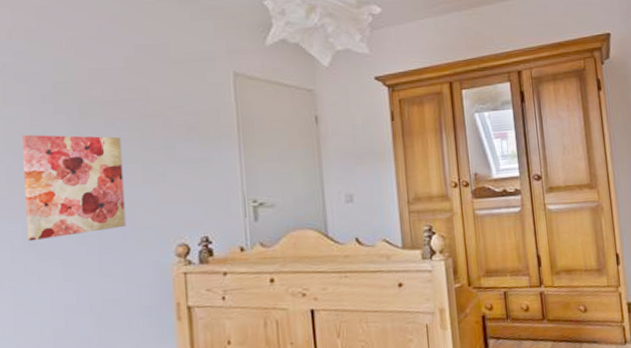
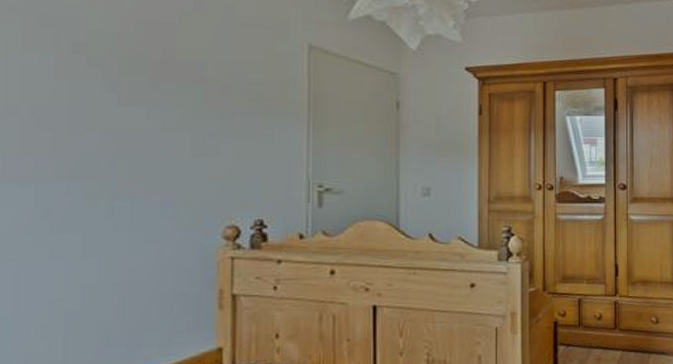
wall art: present [22,134,126,242] -> none [40,87,168,210]

